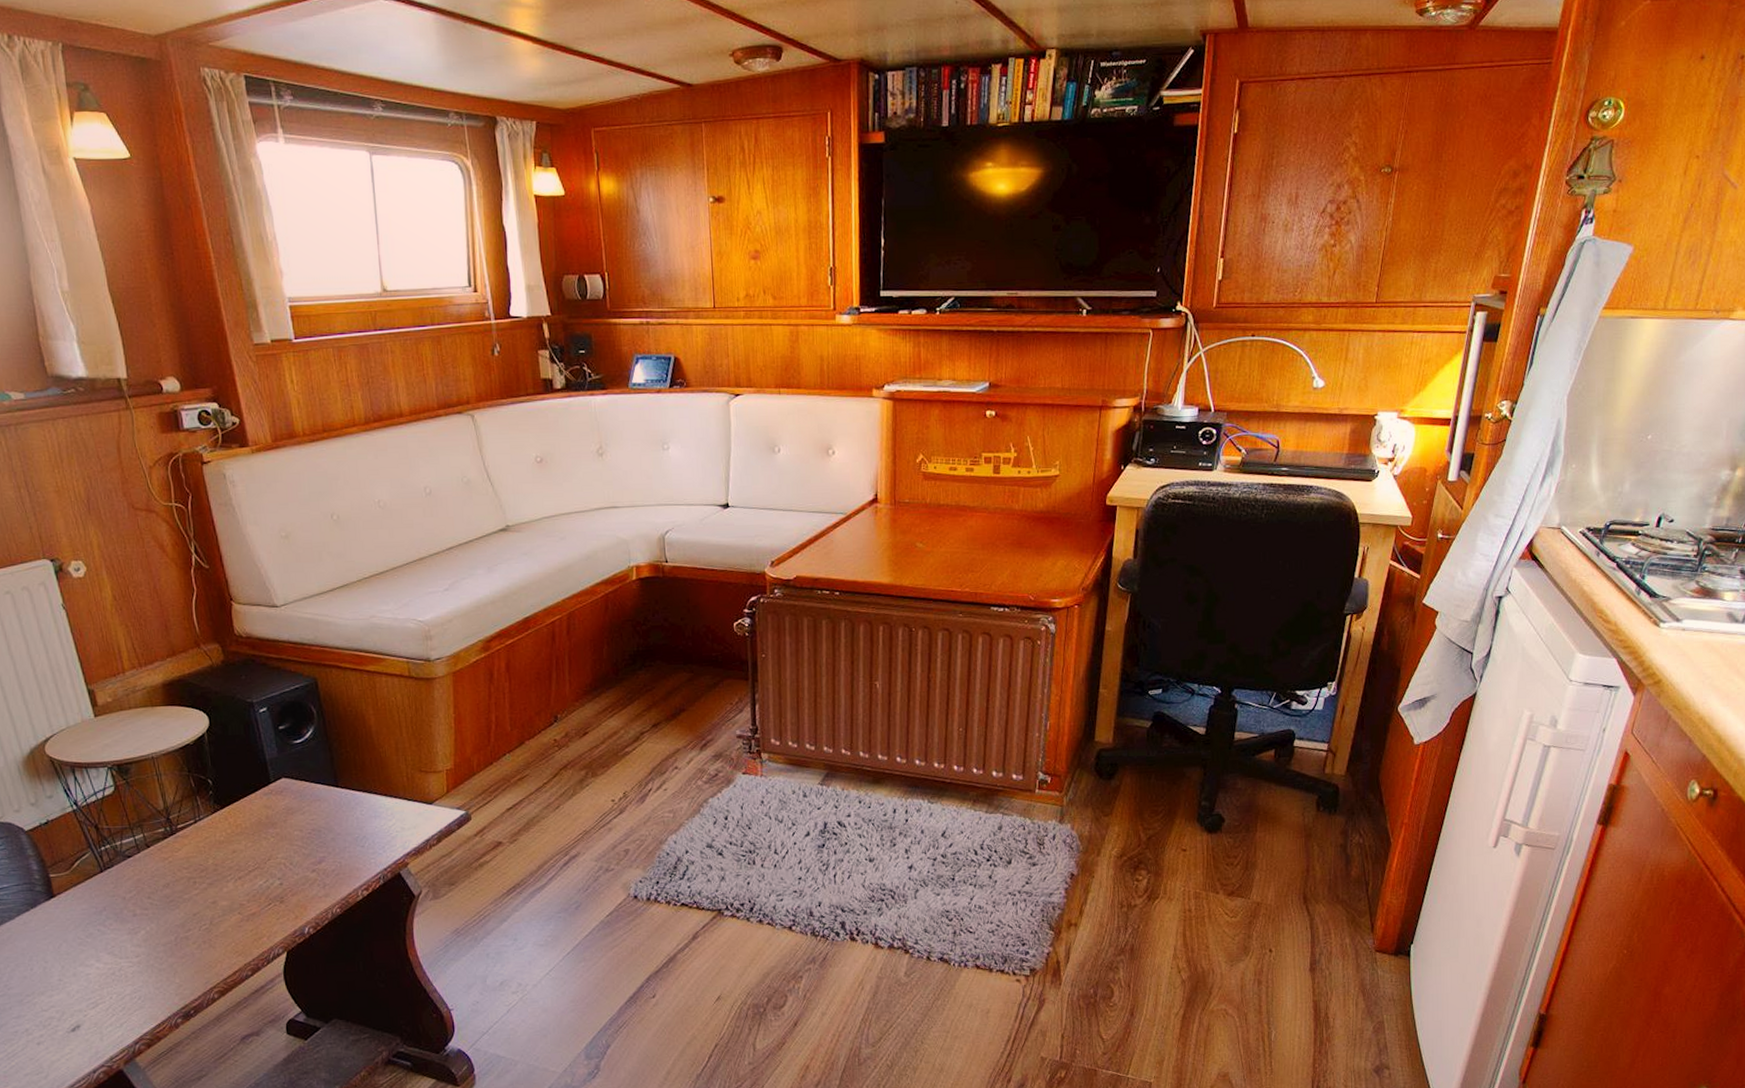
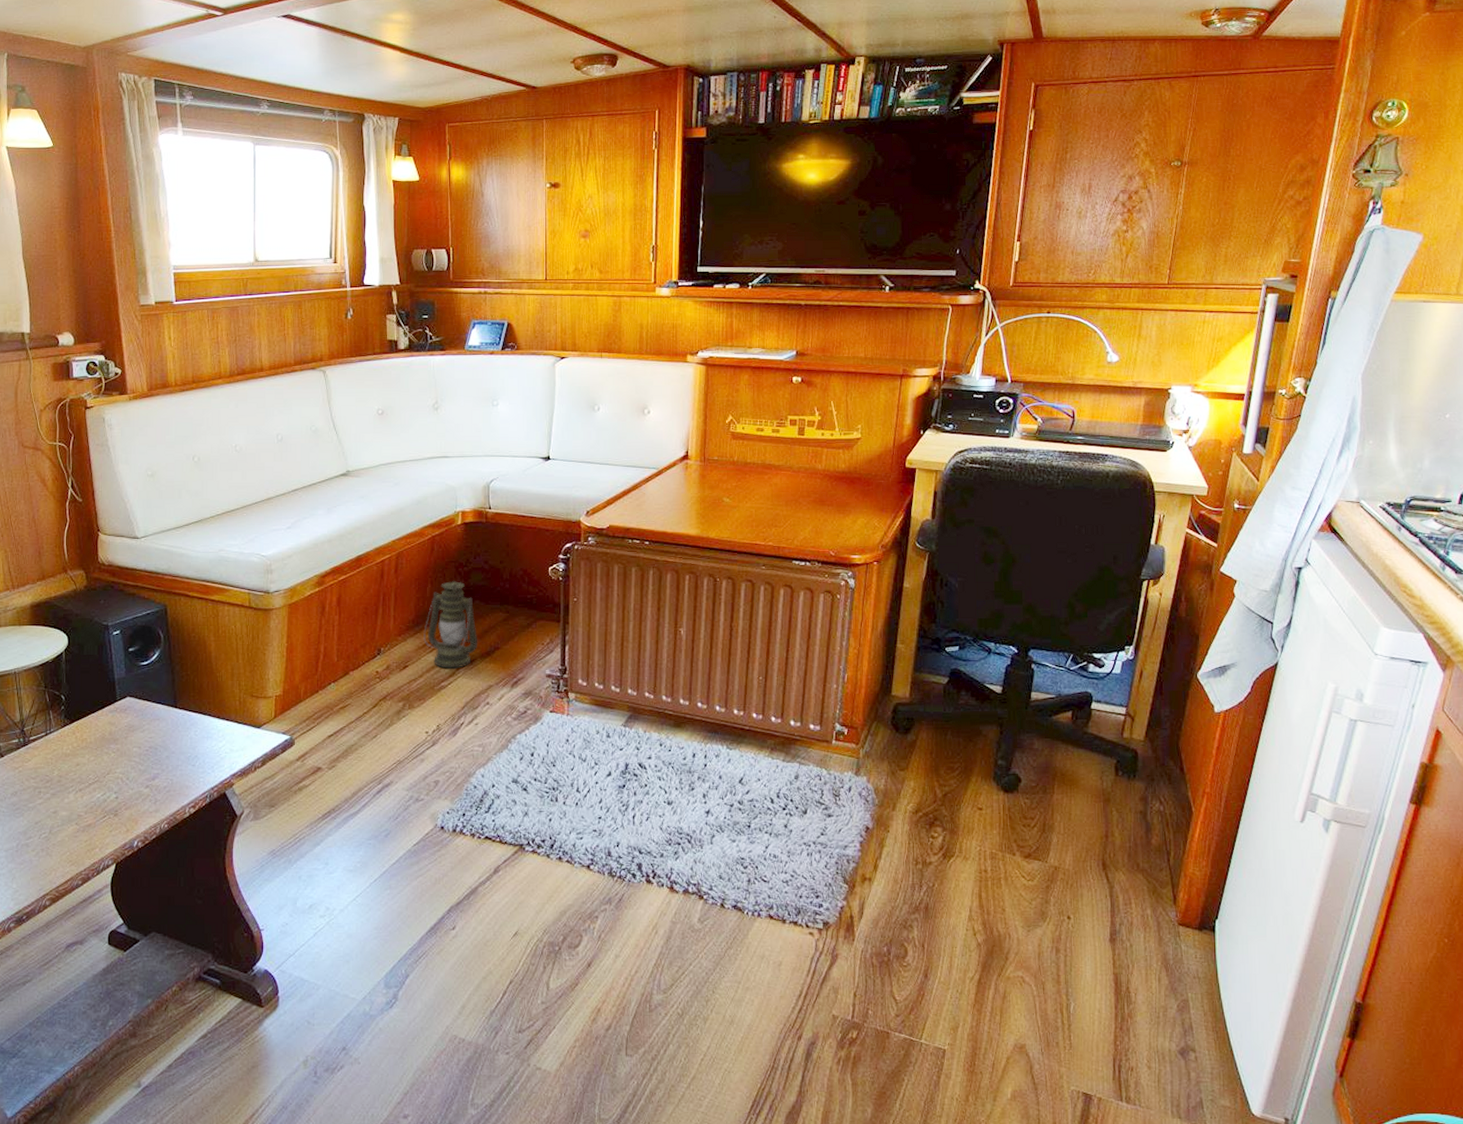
lantern: none [602,640,662,734] -> present [423,580,478,669]

